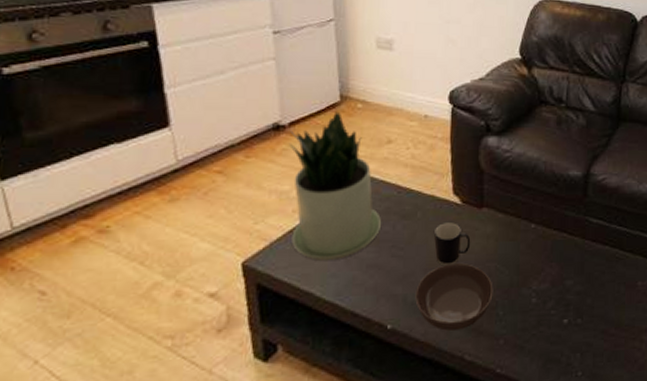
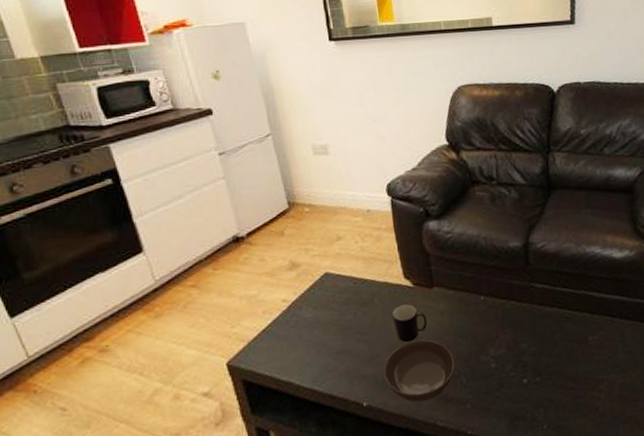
planter: present [289,111,382,260] -> none [249,217,344,353]

